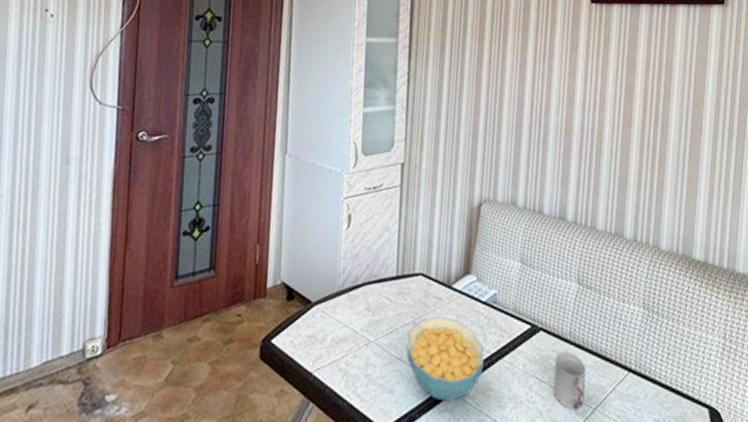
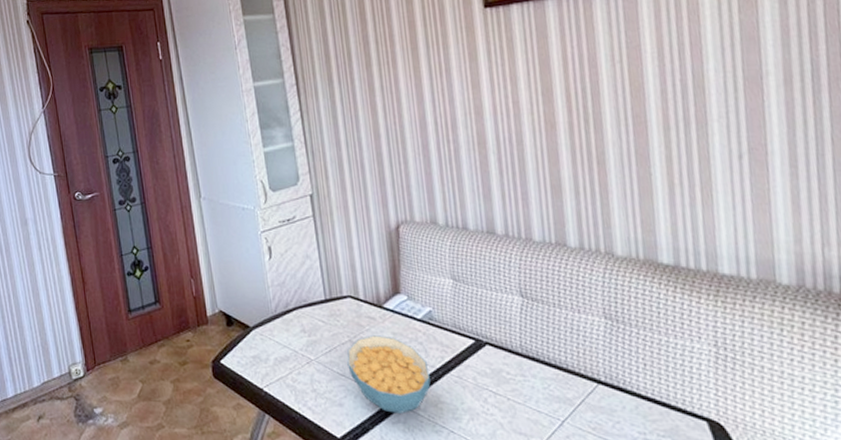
cup: present [554,351,586,410] -> none [508,364,550,423]

